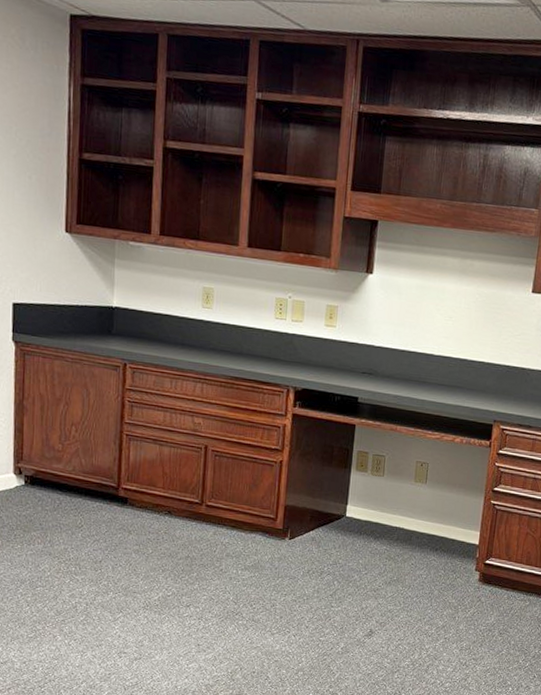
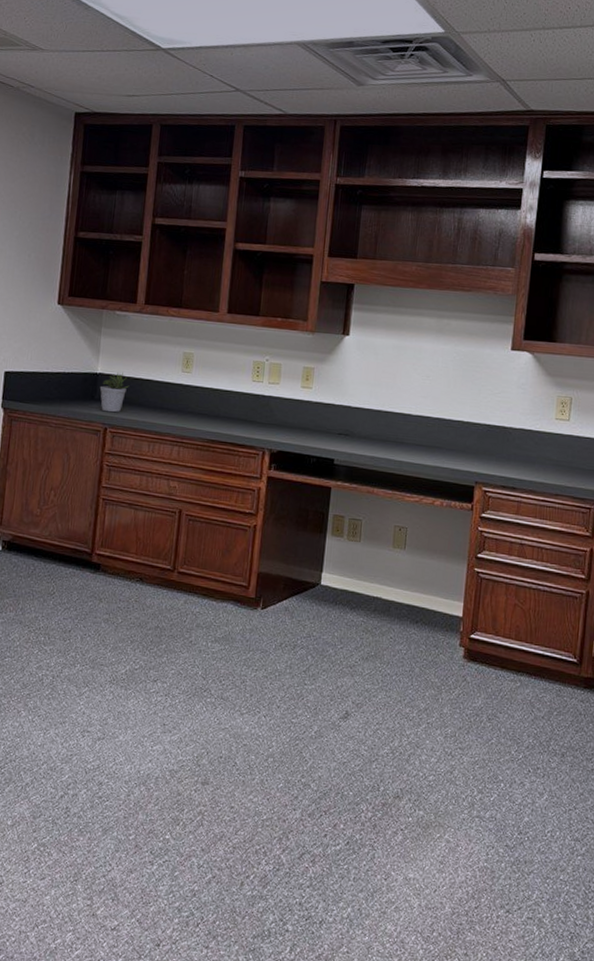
potted plant: none [116,306,148,348] -> present [99,372,129,413]

